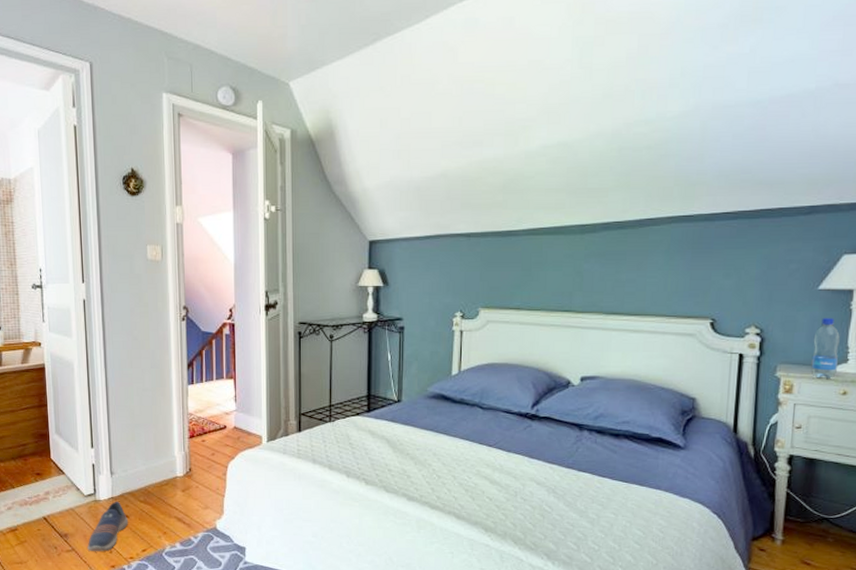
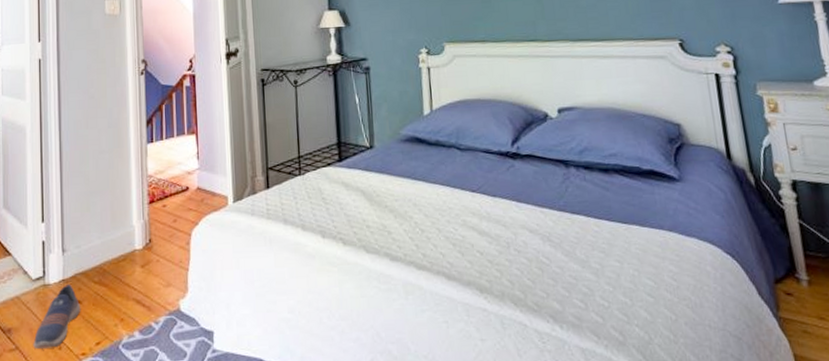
bottle: present [810,318,840,379] -> none [785,31,818,95]

